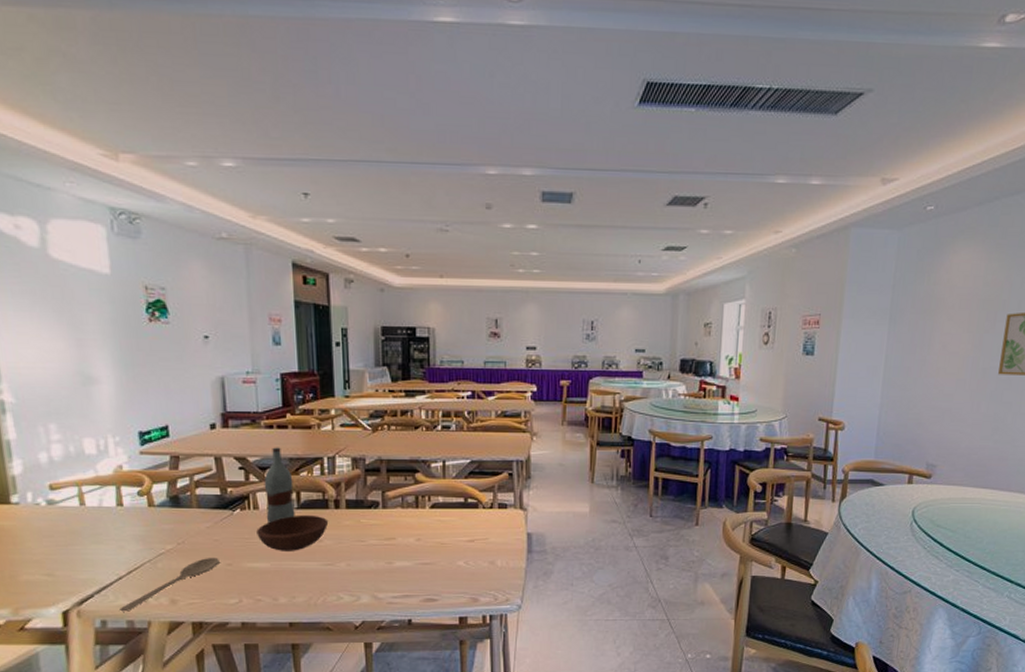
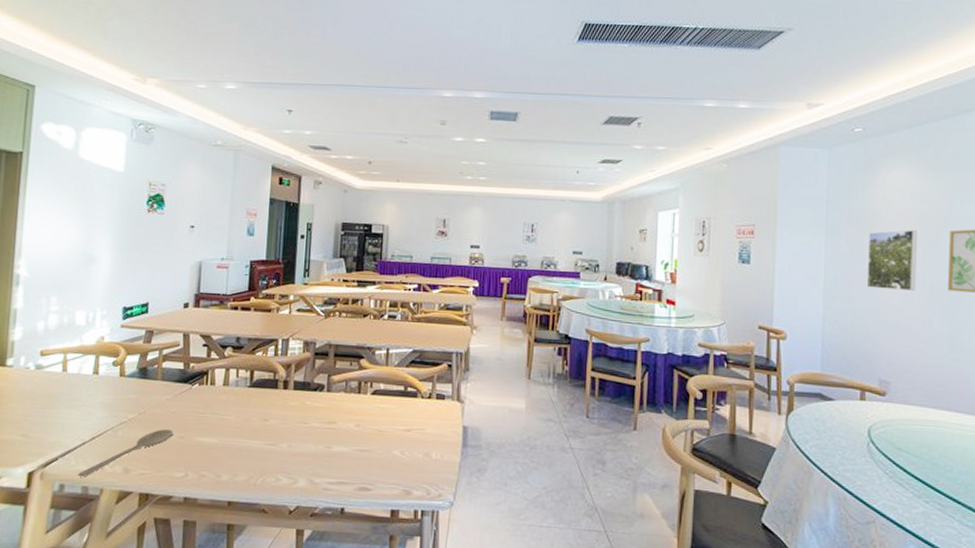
bowl: present [256,514,328,551] -> none [210,393,275,429]
bottle: present [264,447,295,523] -> none [220,327,249,399]
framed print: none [923,314,977,376] -> present [866,230,917,291]

